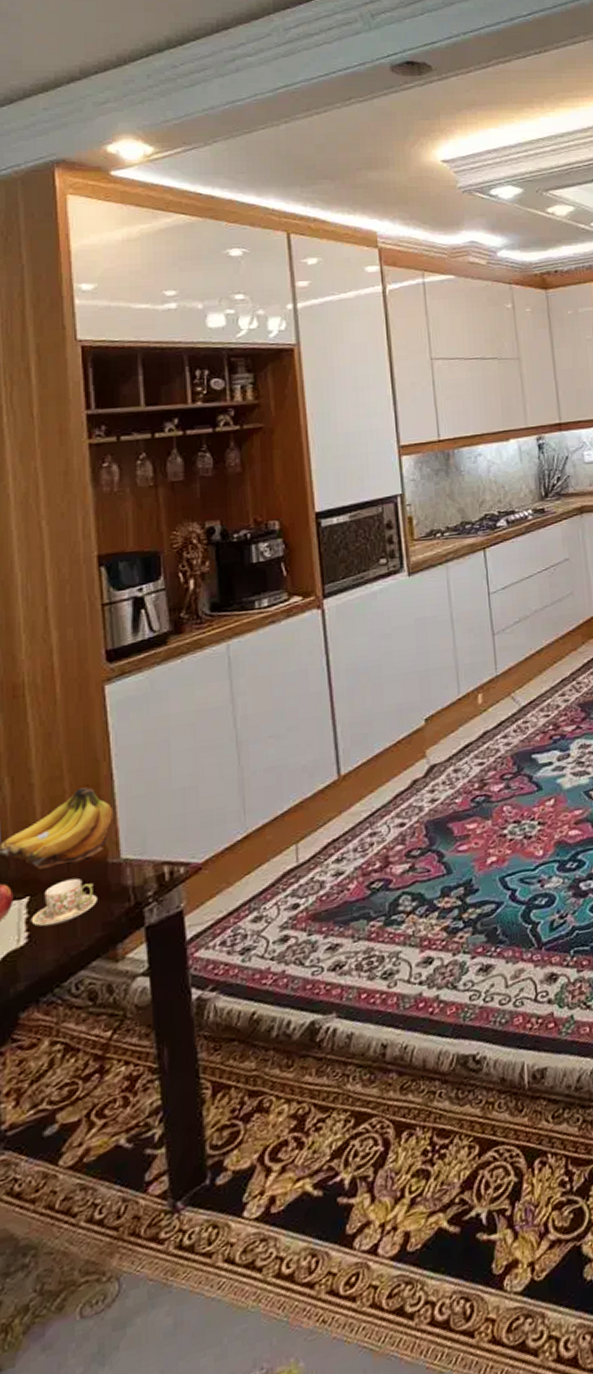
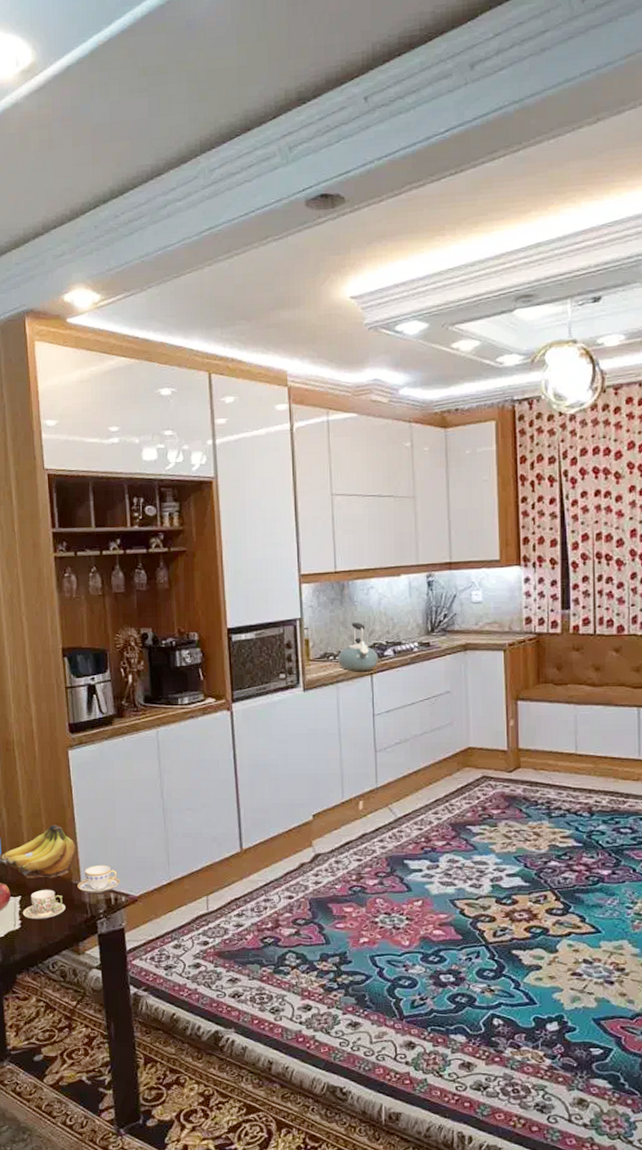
teacup: none [115,829,178,873] -> present [77,865,120,895]
kettle: none [446,493,492,549] -> present [338,622,379,672]

